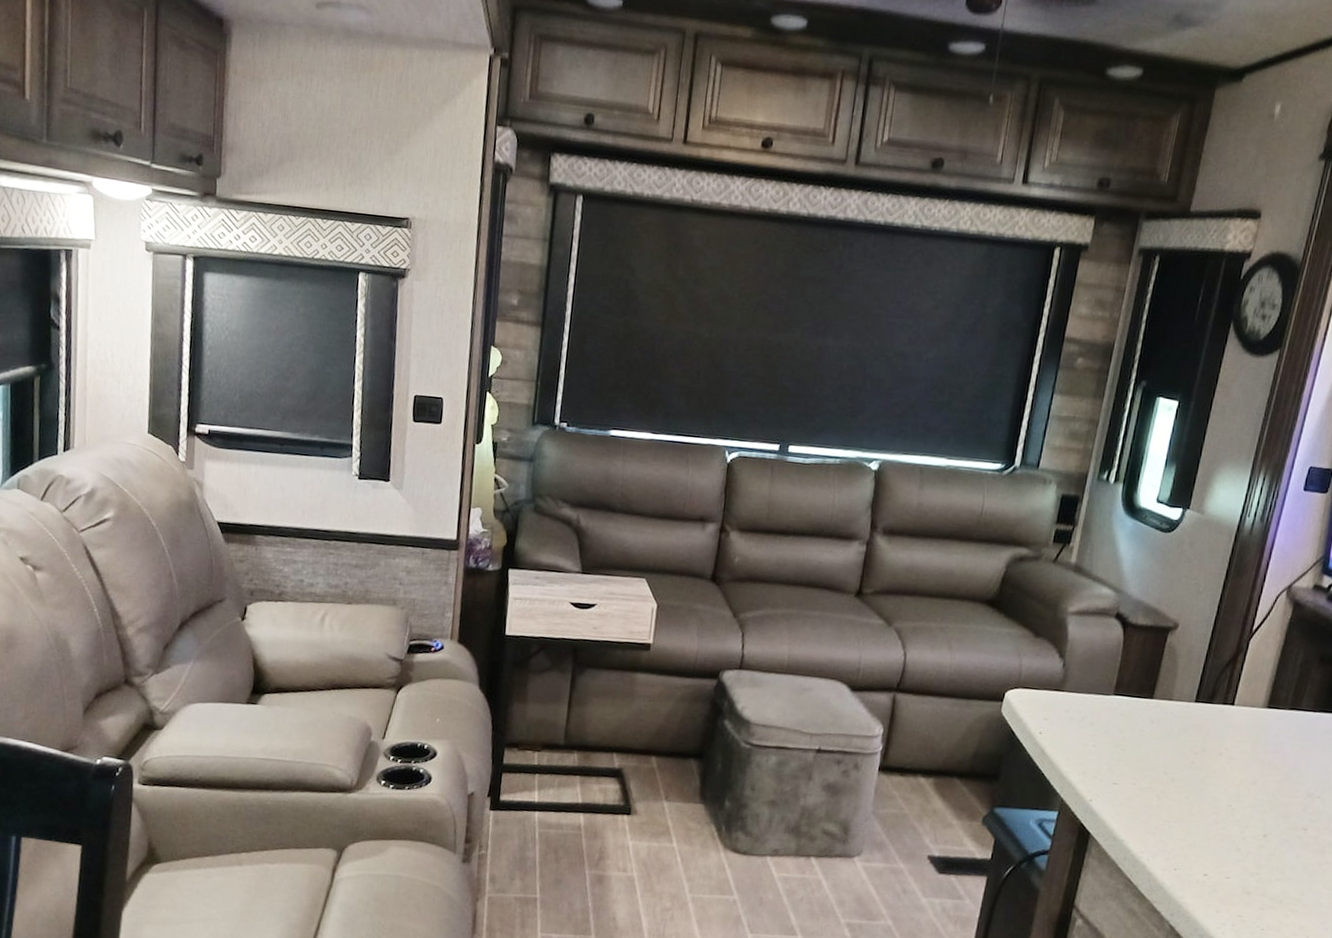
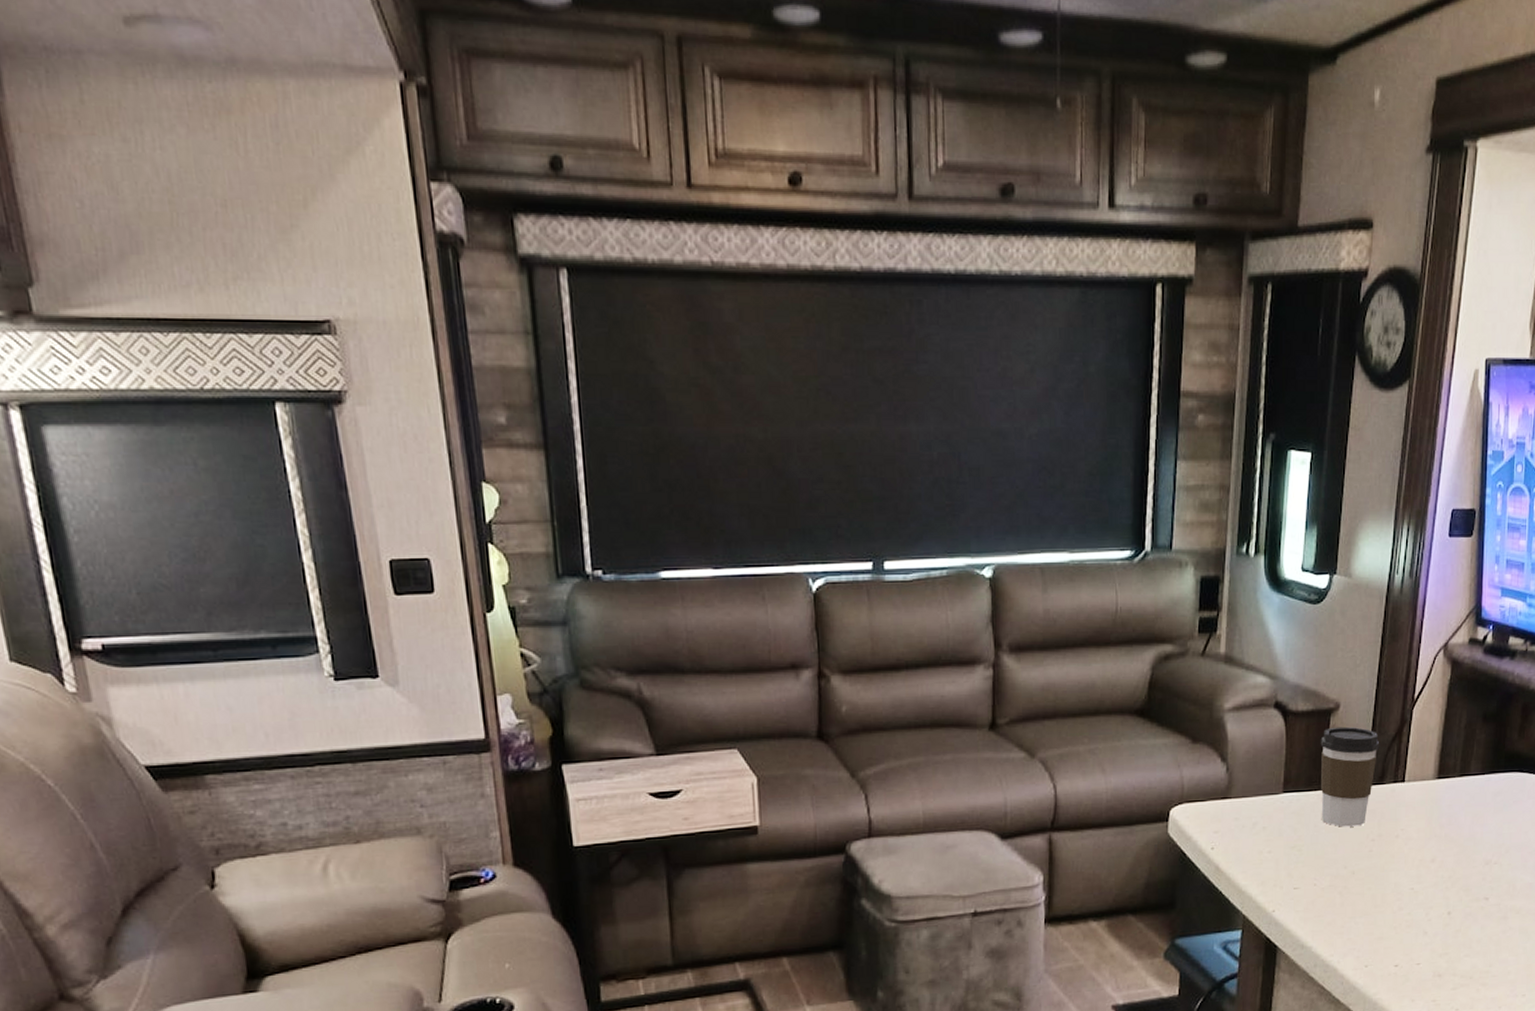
coffee cup: none [1148,644,1214,738] -> present [1320,726,1380,827]

